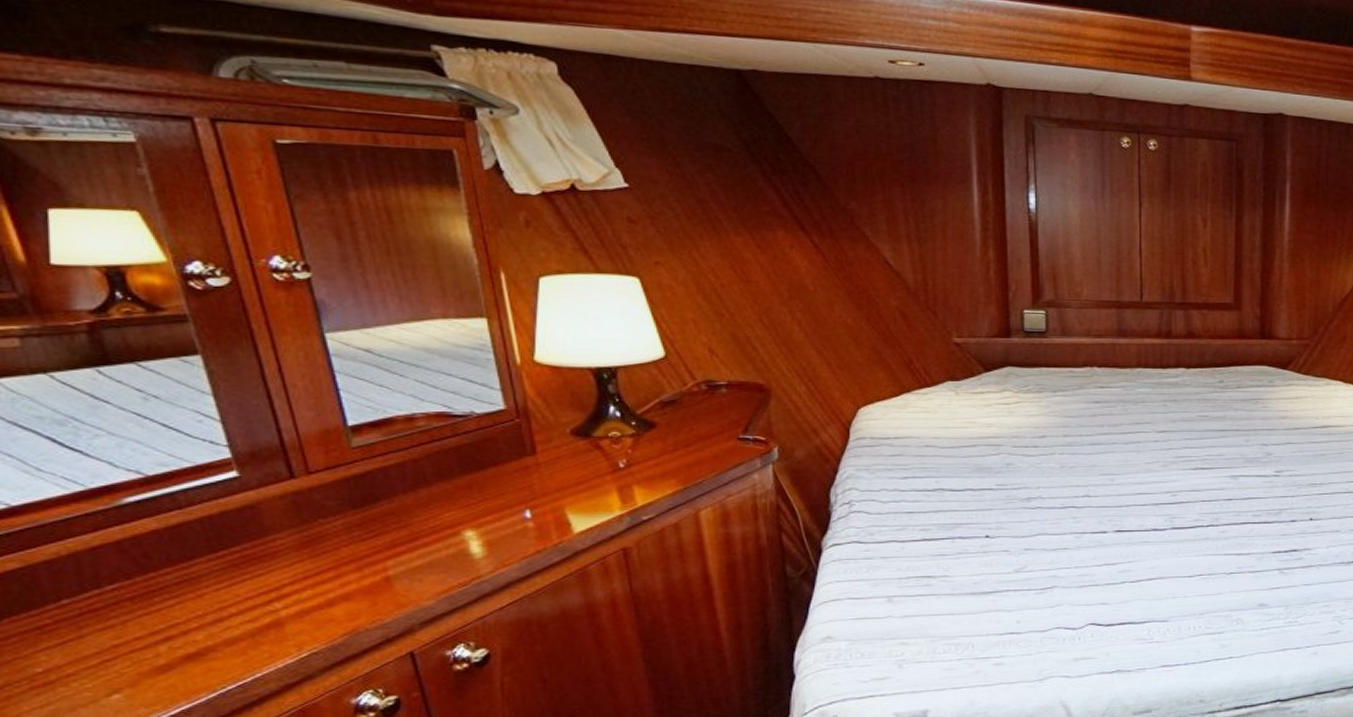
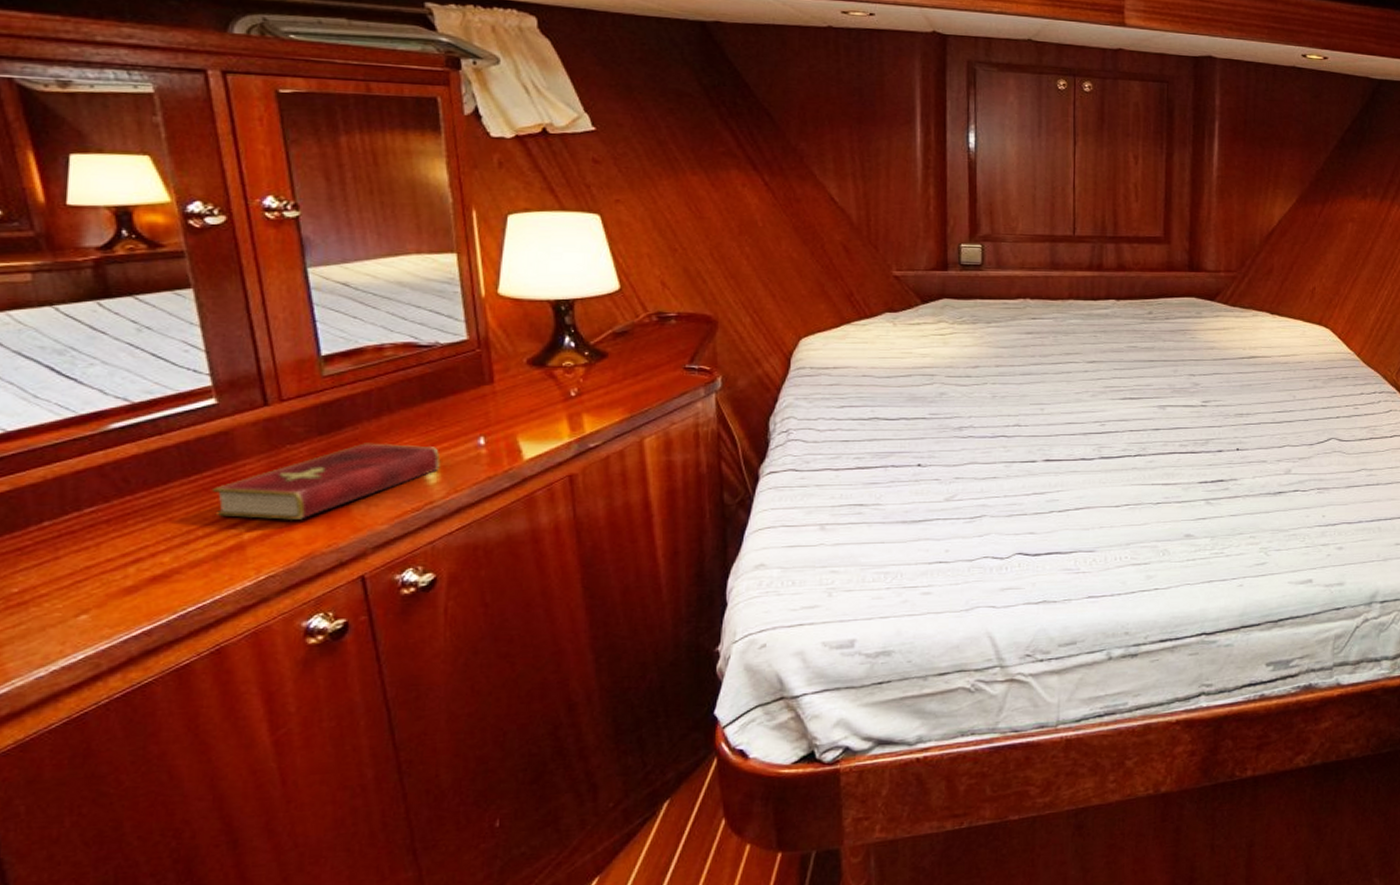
hardcover book: none [241,516,486,596] -> present [211,443,441,520]

